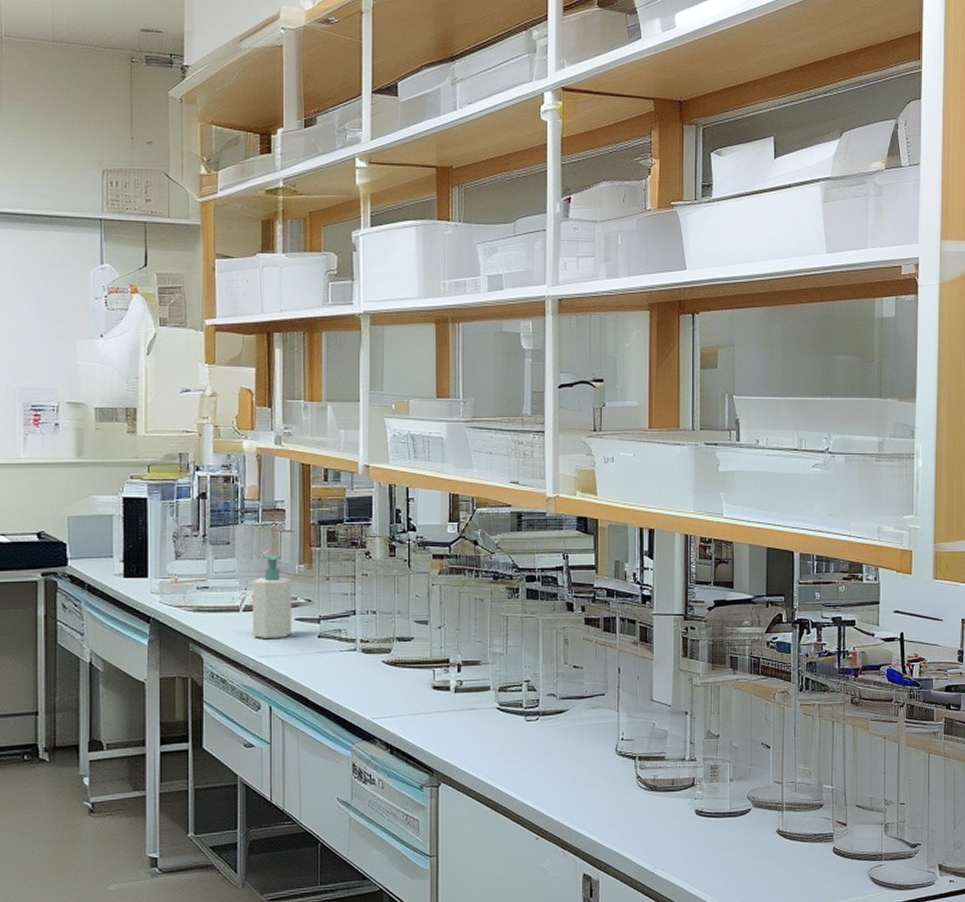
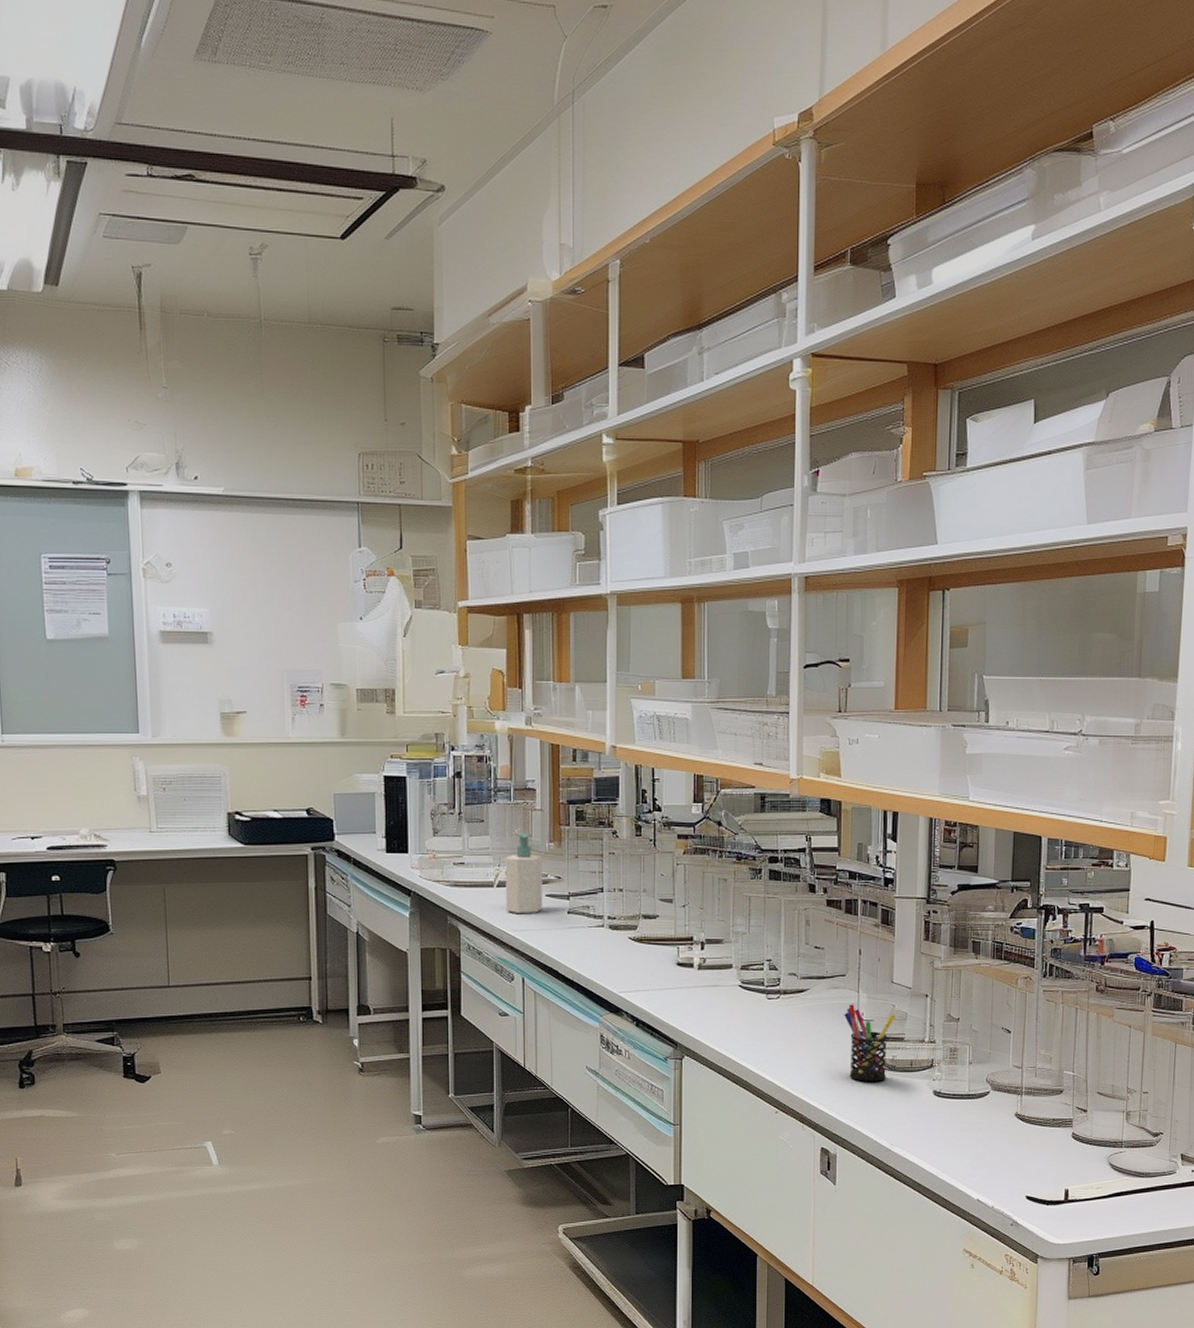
pen holder: none [604,723,656,803] -> present [844,1004,895,1082]

